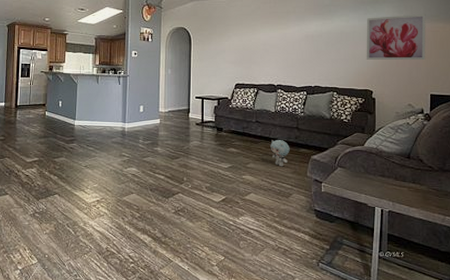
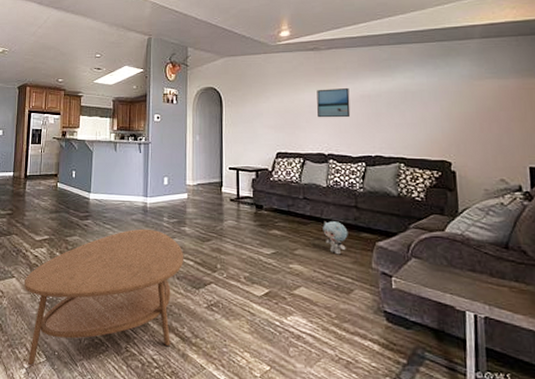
coffee table: none [16,149,156,268] -> present [23,228,183,366]
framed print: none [270,29,297,55] -> present [317,88,351,118]
wall art: present [366,14,426,61] -> none [437,68,519,125]

